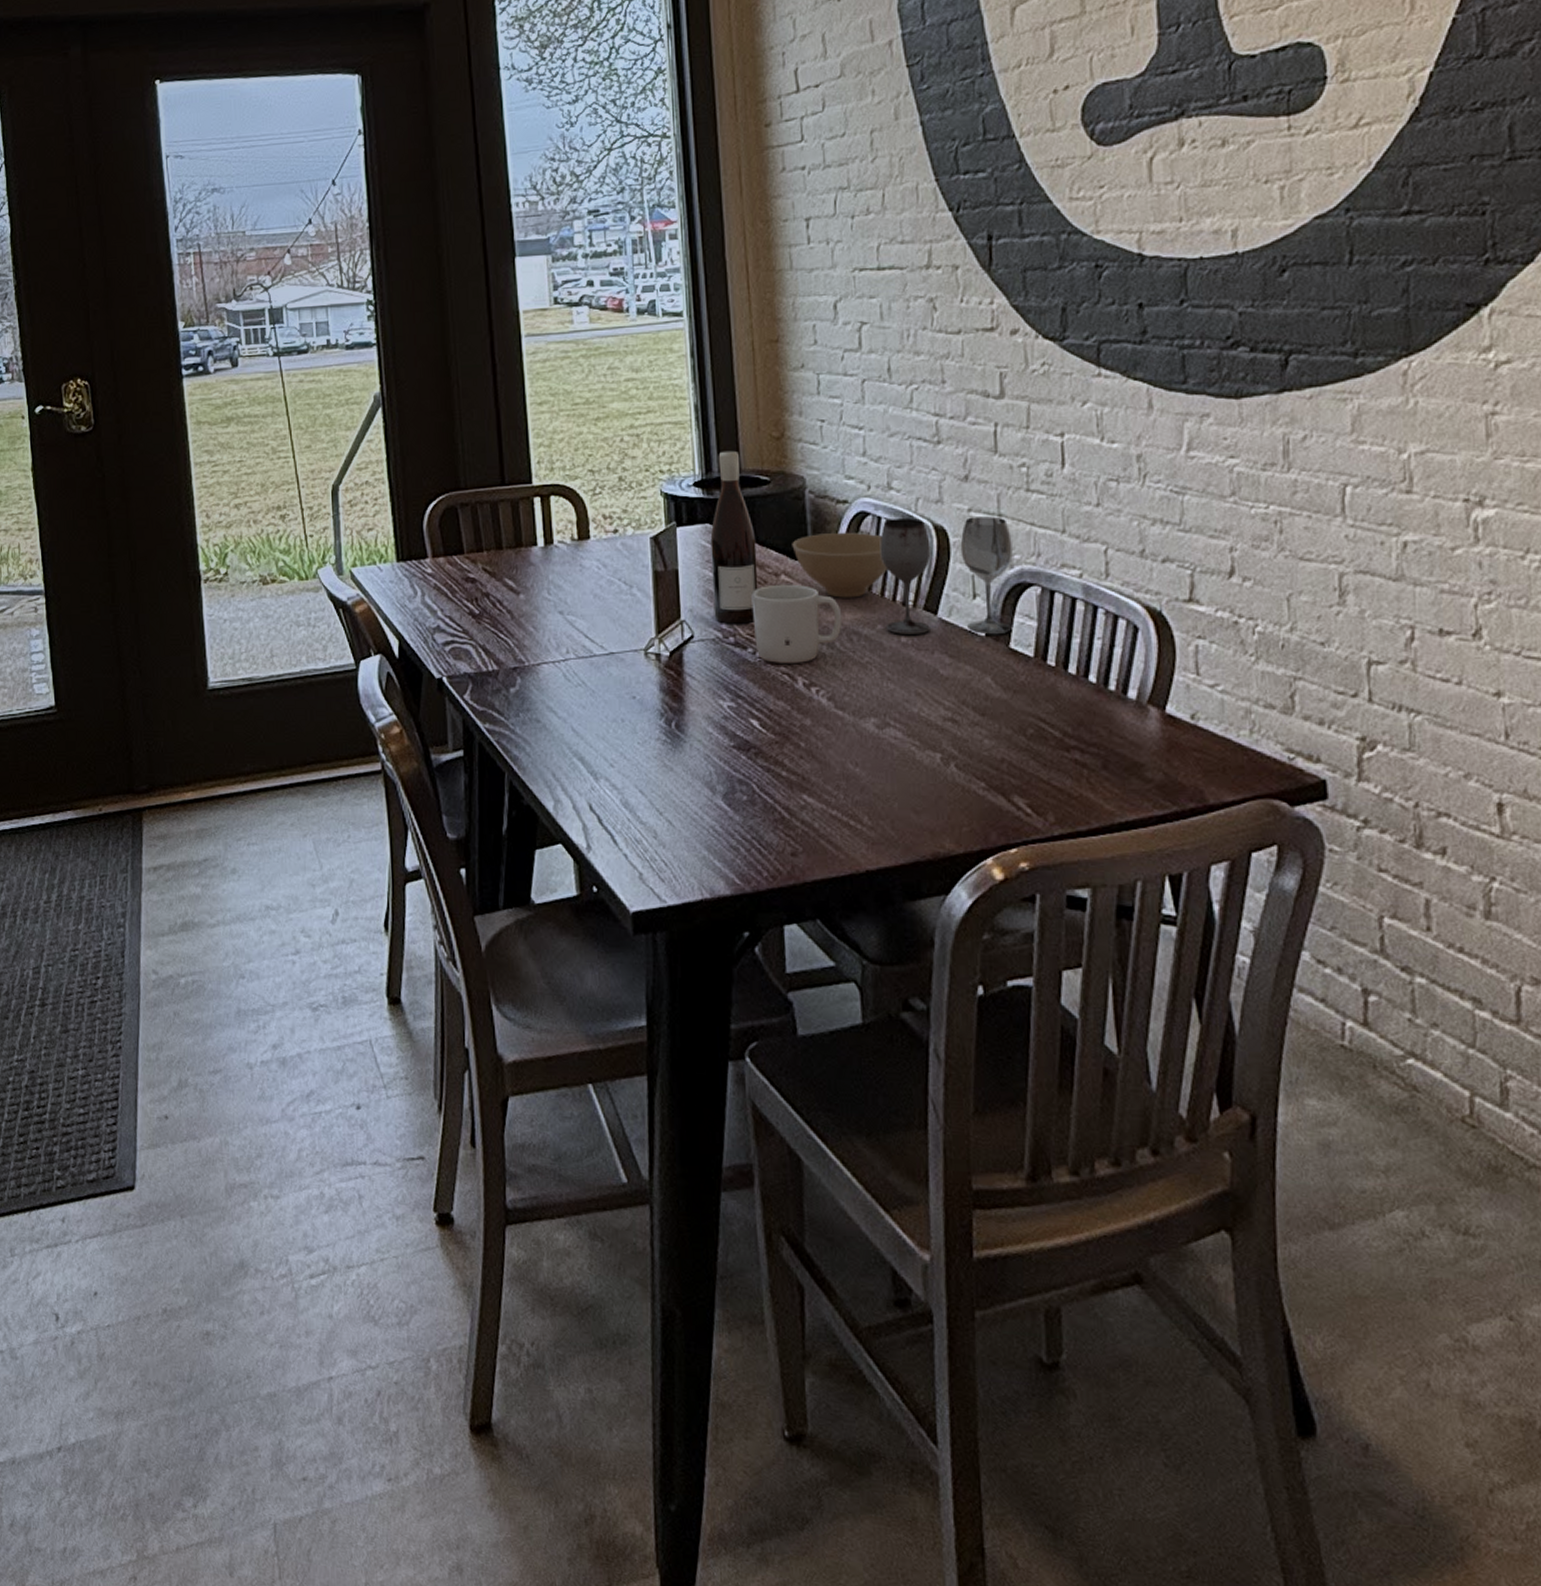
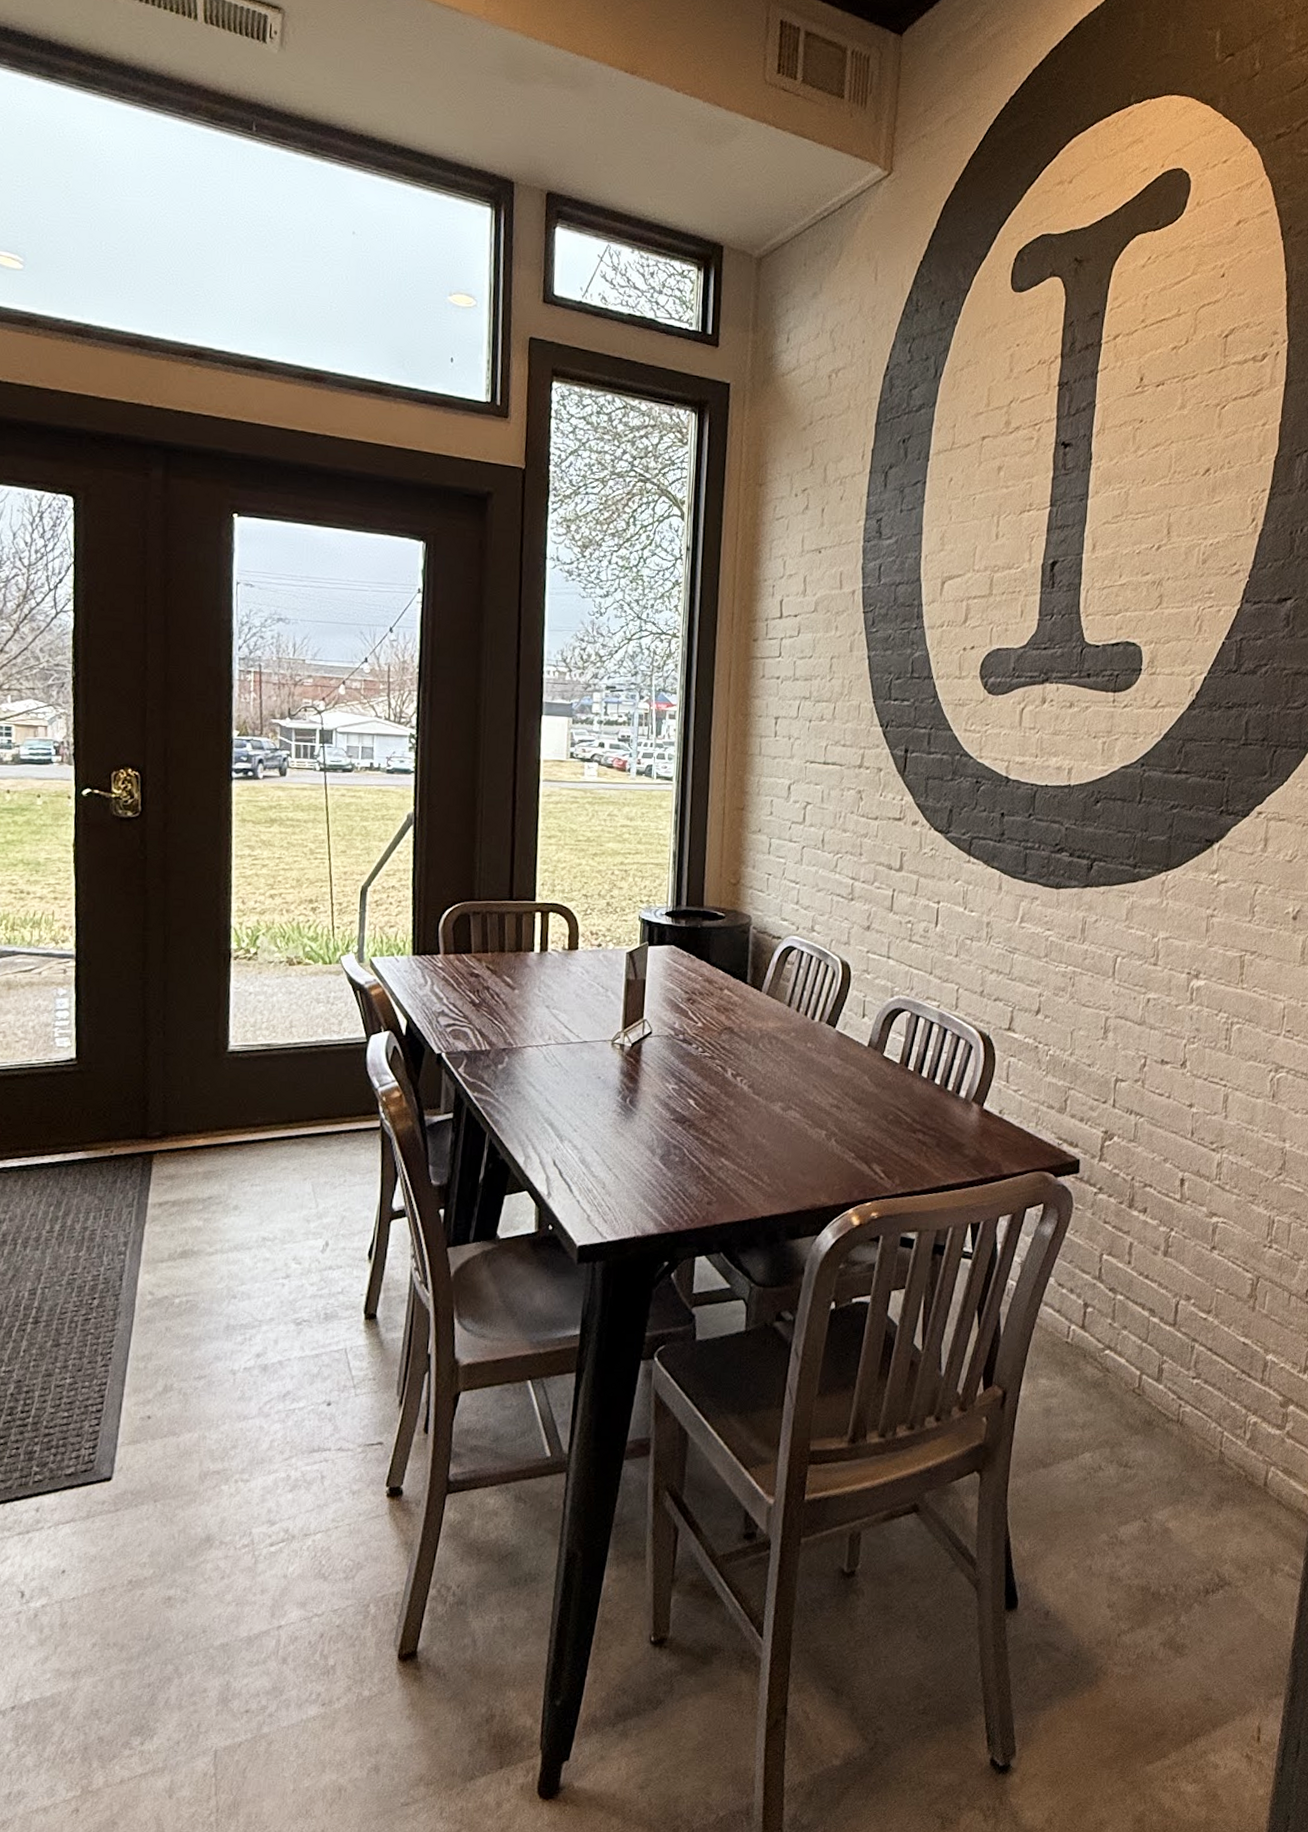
bottle: present [710,450,758,624] -> none [669,890,709,1025]
mug: present [751,584,843,665] -> none [698,996,767,1059]
bowl: present [792,533,887,598] -> none [735,960,804,1011]
wineglass: present [880,516,1013,635] -> none [798,953,895,1046]

